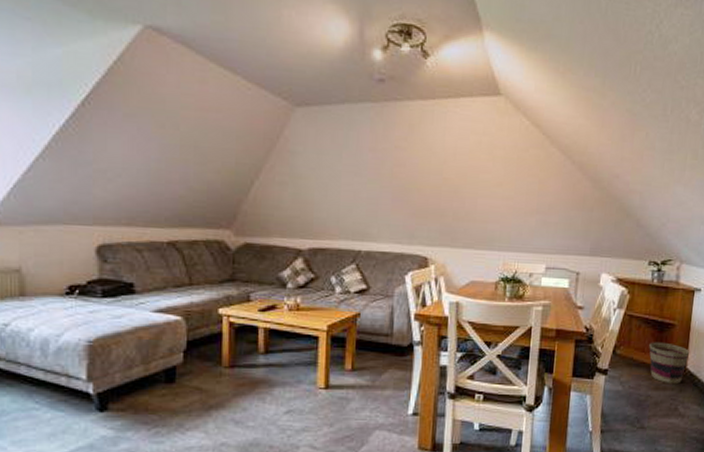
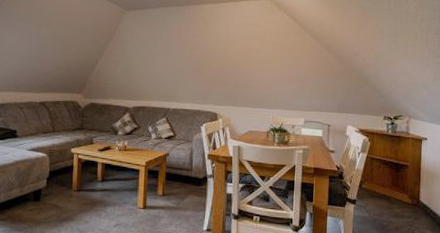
basket: present [649,342,690,384] -> none [388,179,422,213]

